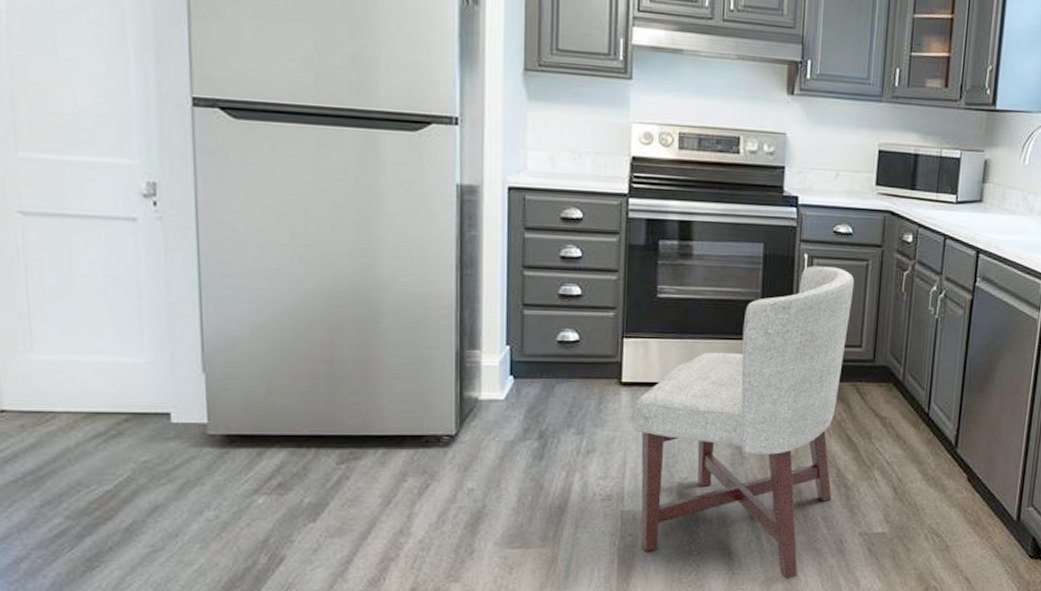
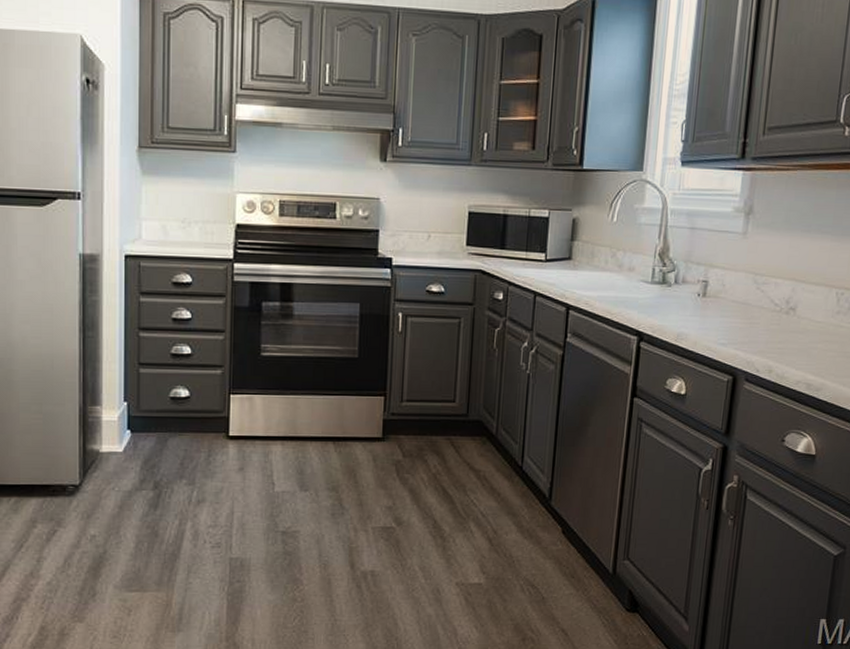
chair: present [633,266,855,580] -> none [240,324,448,627]

